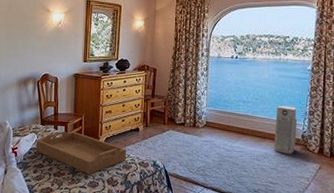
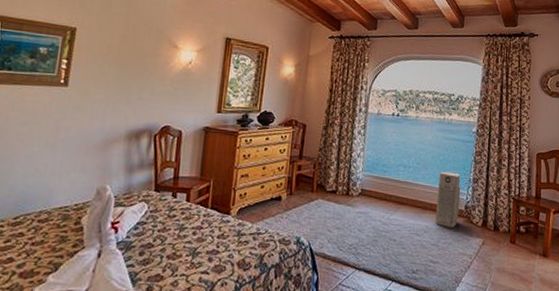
serving tray: present [36,131,126,175] -> none [145,200,264,256]

